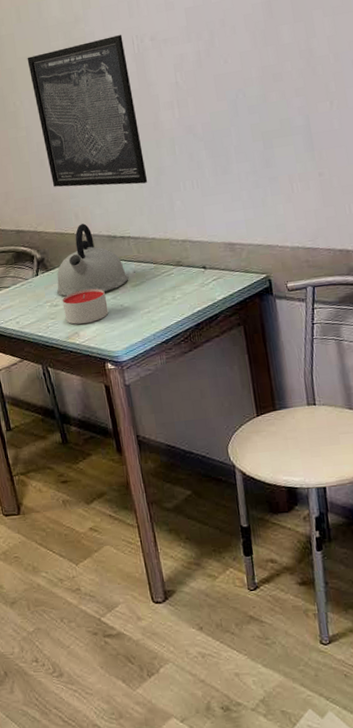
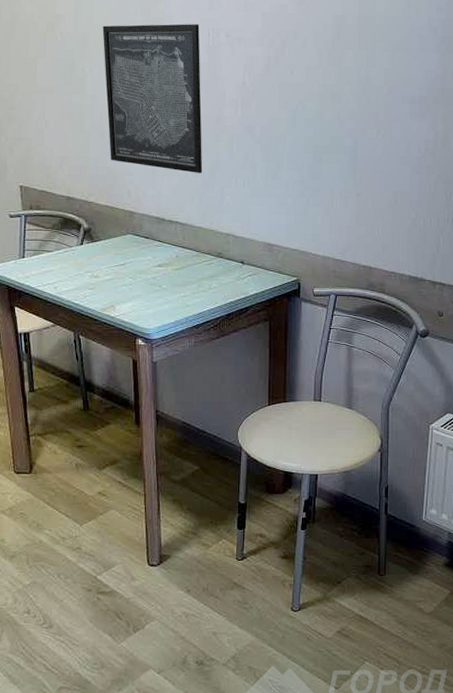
kettle: present [57,223,129,297] -> none [100,202,171,271]
candle: present [62,288,109,325] -> none [103,265,147,298]

